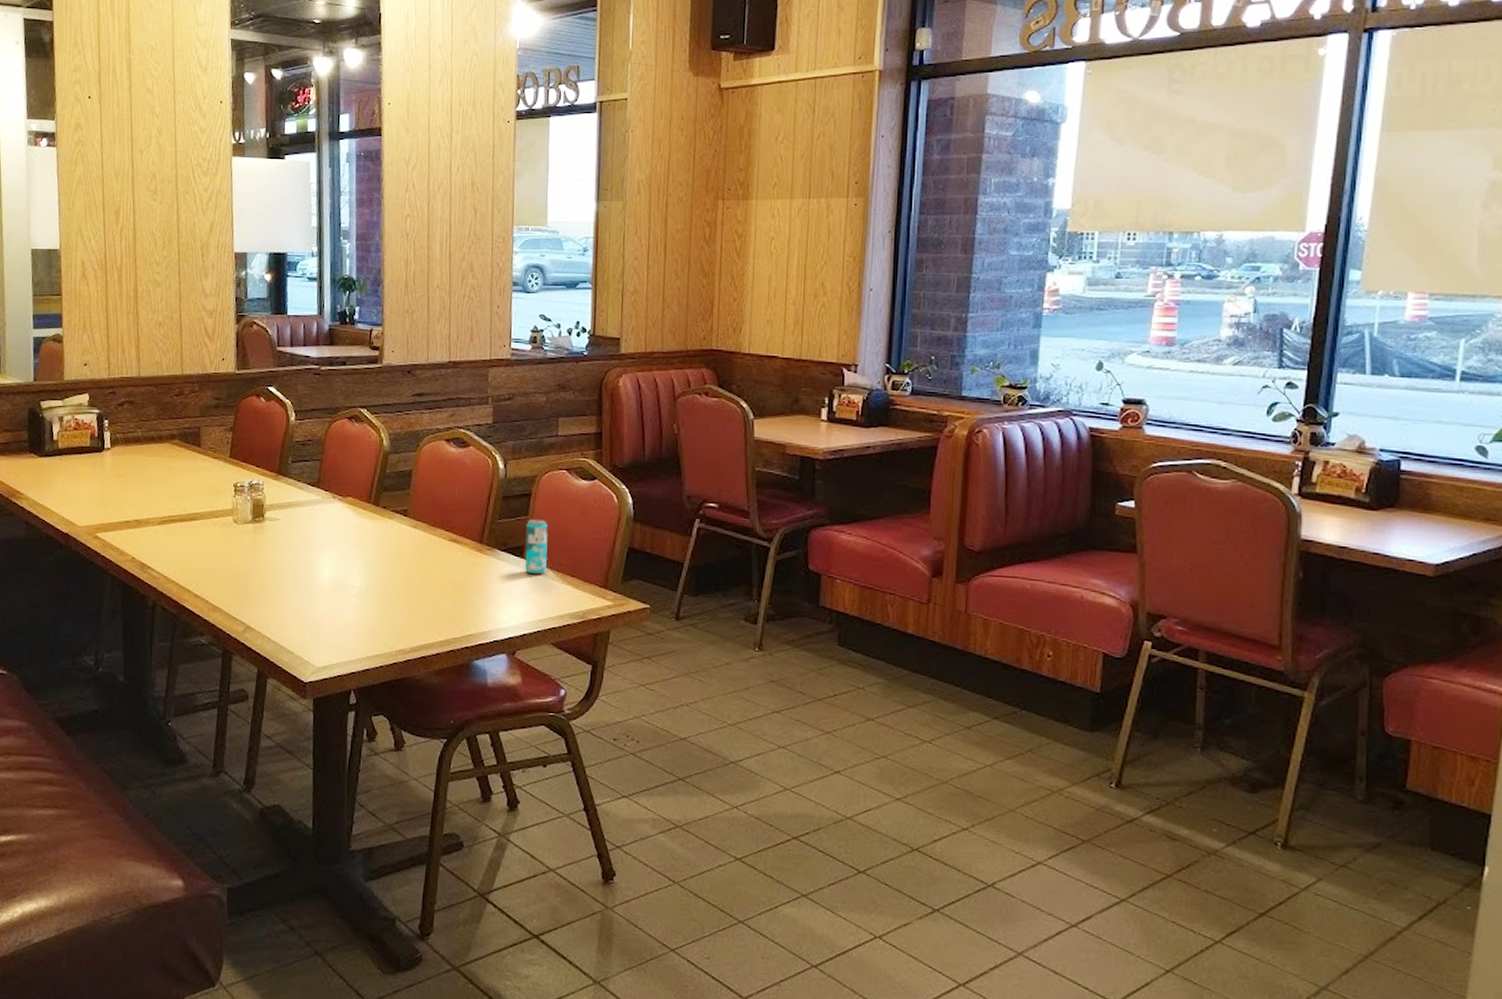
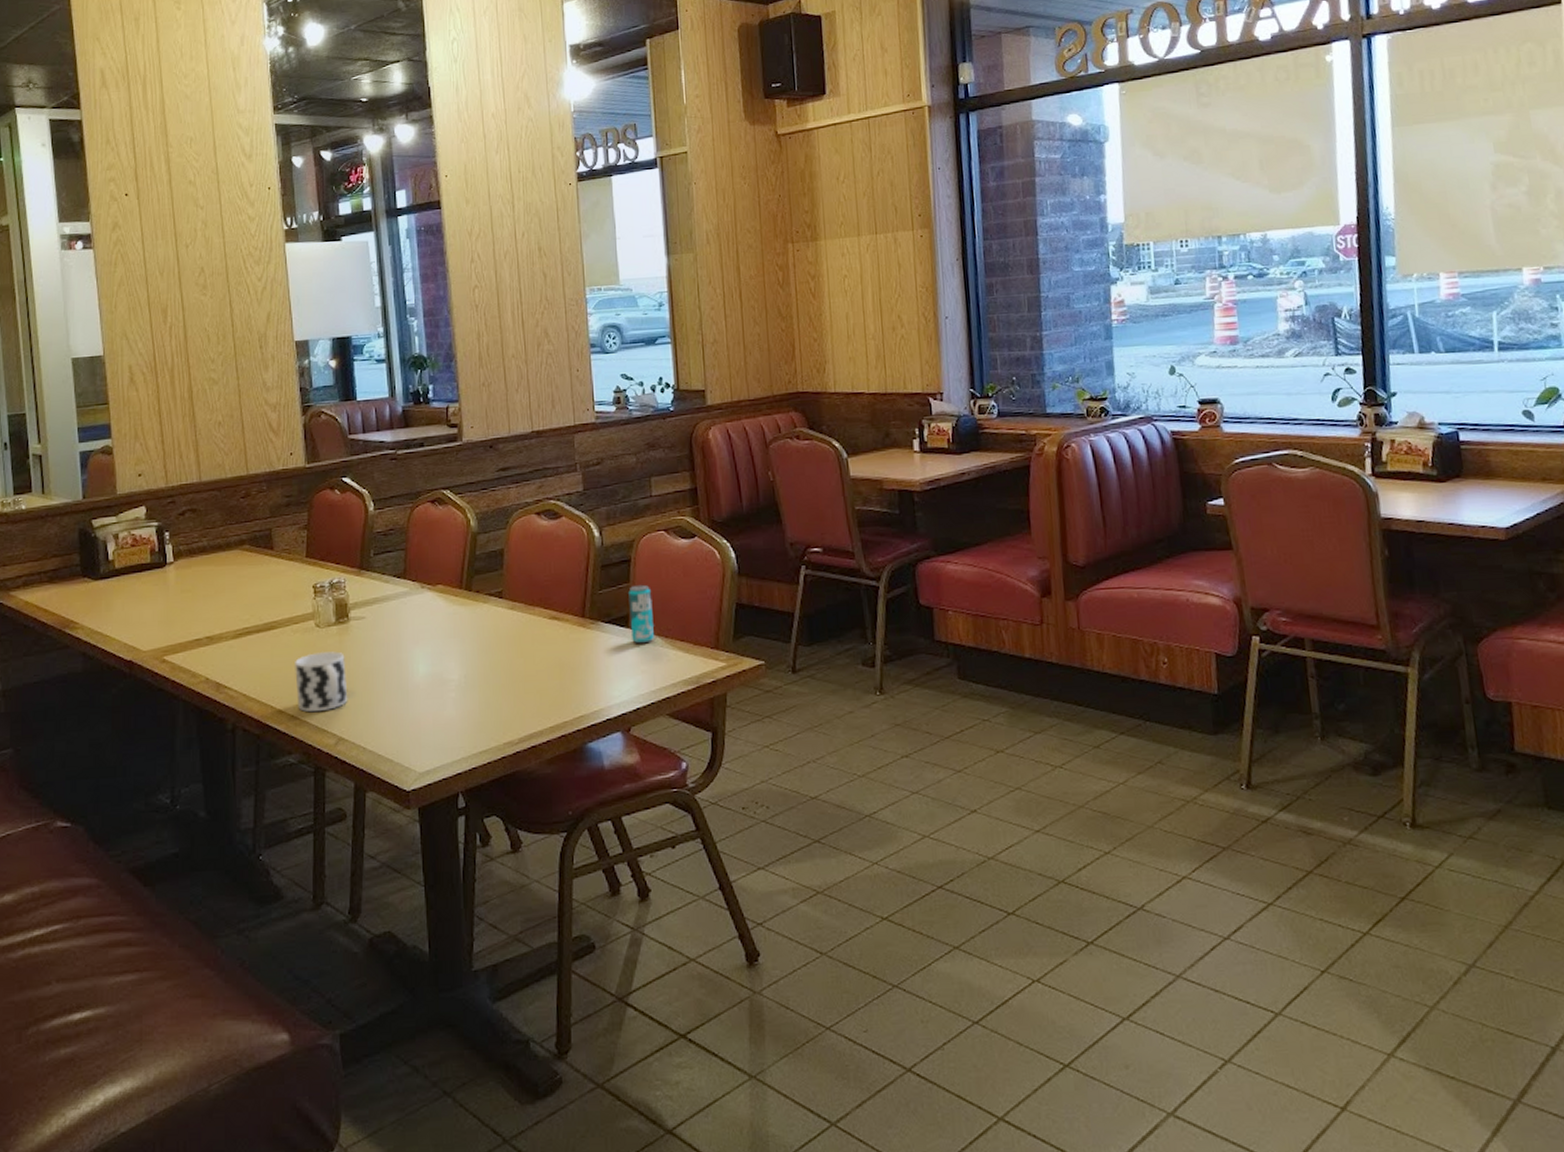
cup: none [212,546,258,601] -> present [295,651,348,713]

